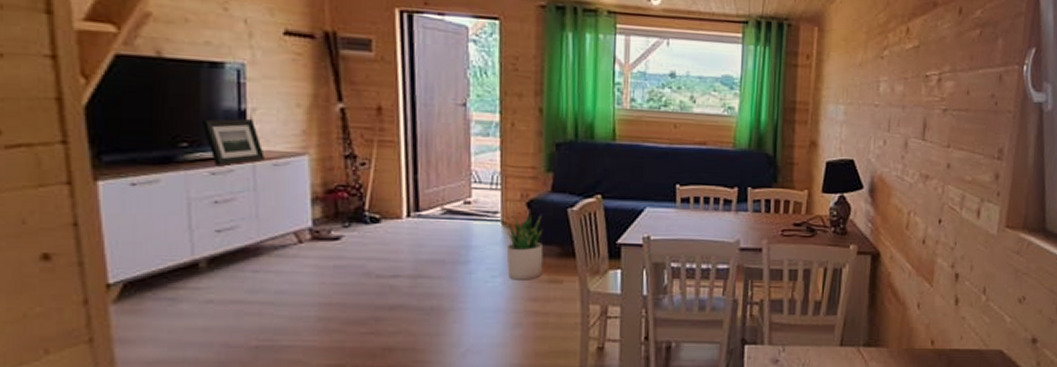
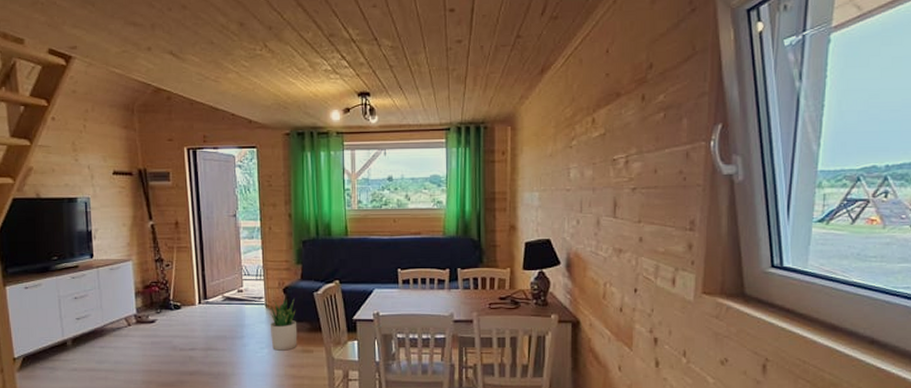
picture frame: present [202,118,265,165] -> none [65,236,104,271]

